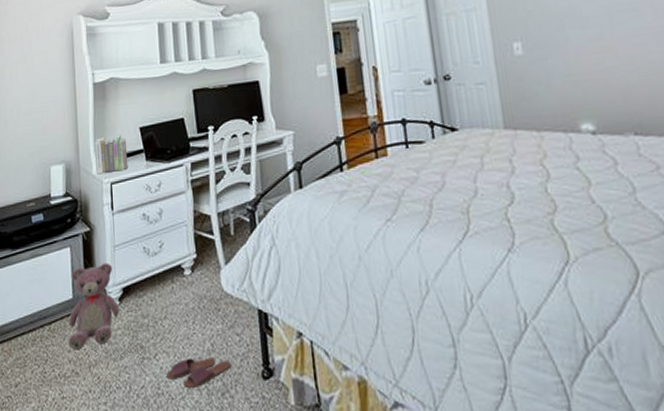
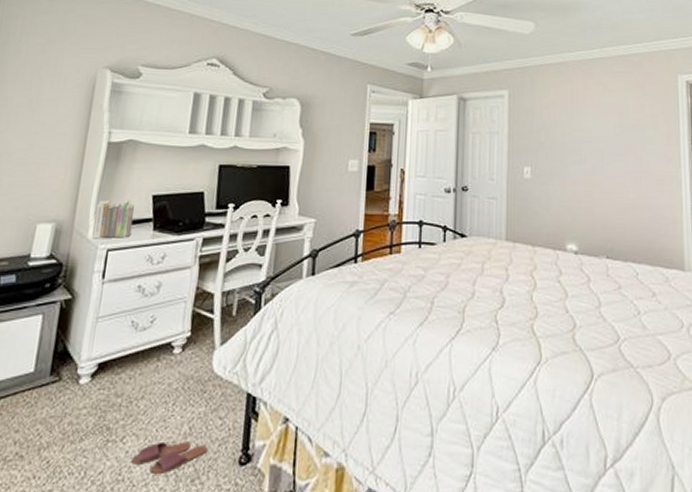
teddy bear: present [68,263,120,350] -> none [17,335,91,430]

